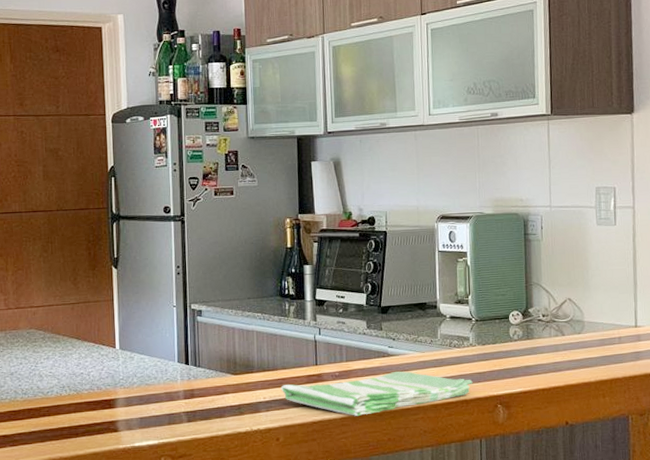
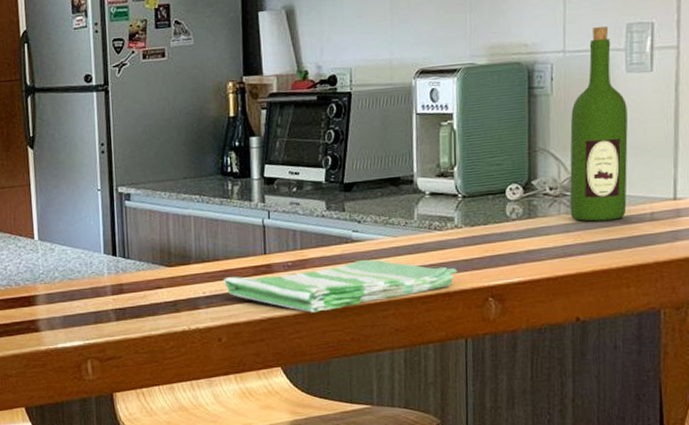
wine bottle: none [557,188,601,343] -> present [569,26,628,222]

